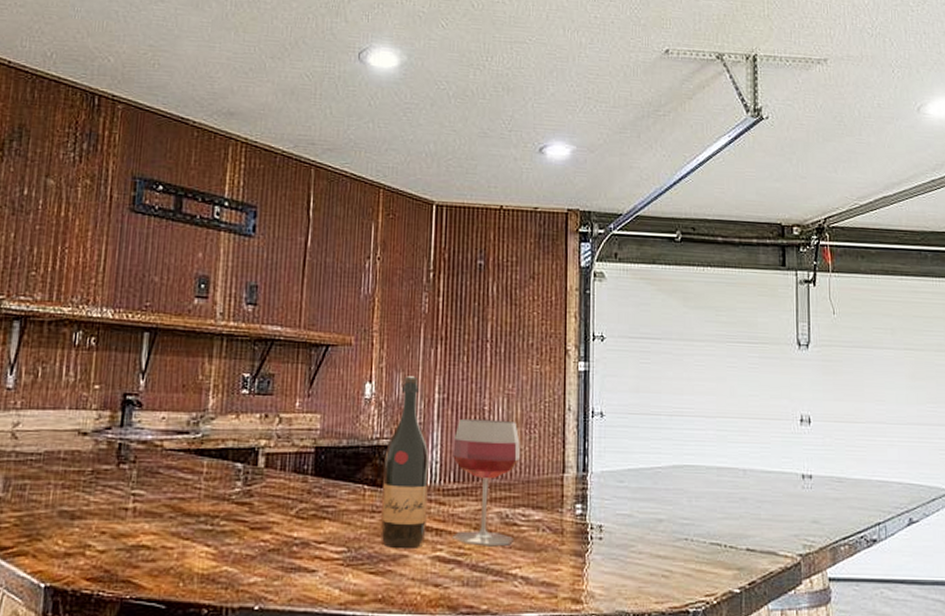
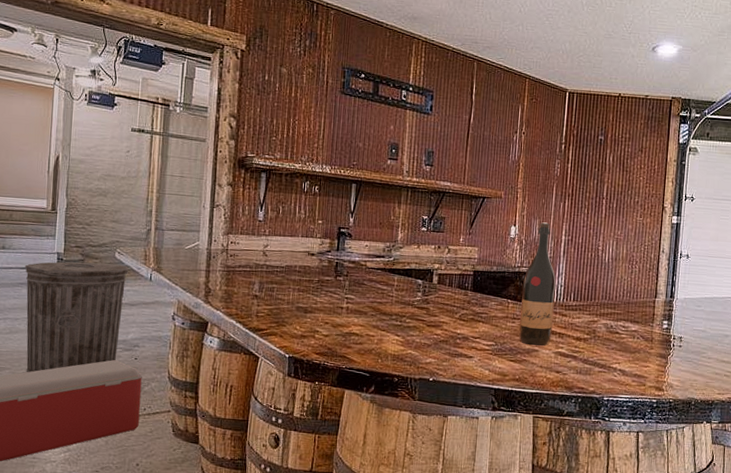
wineglass: present [451,418,520,547] -> none [570,255,624,348]

